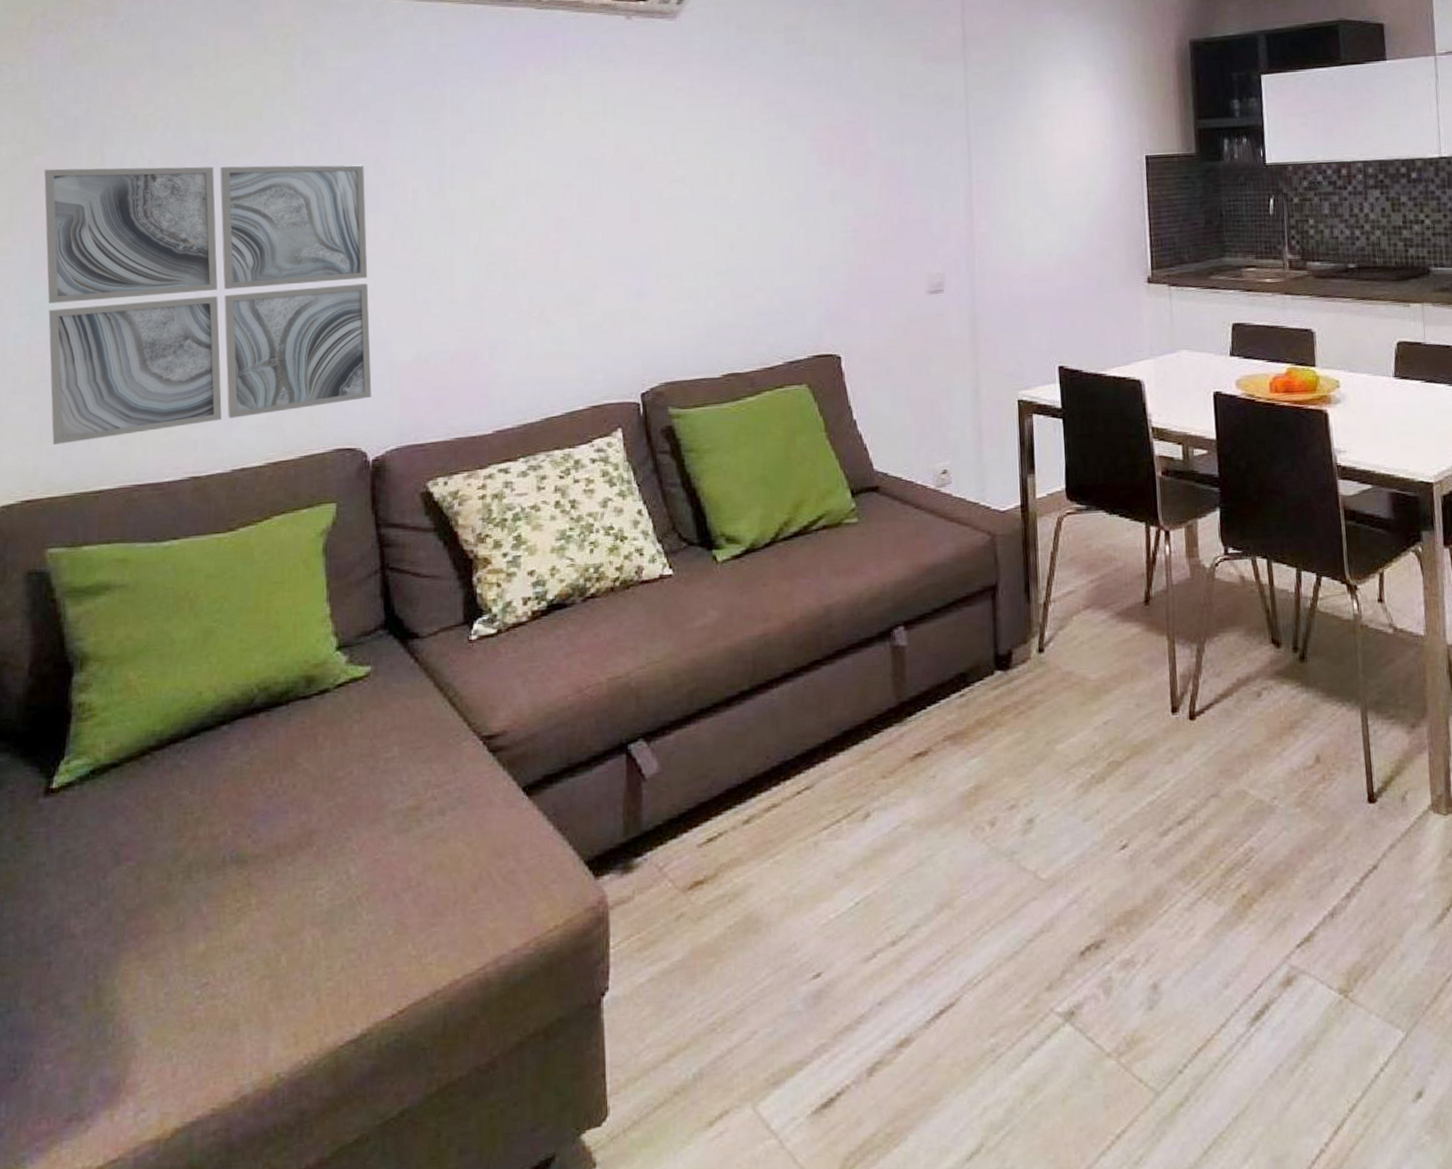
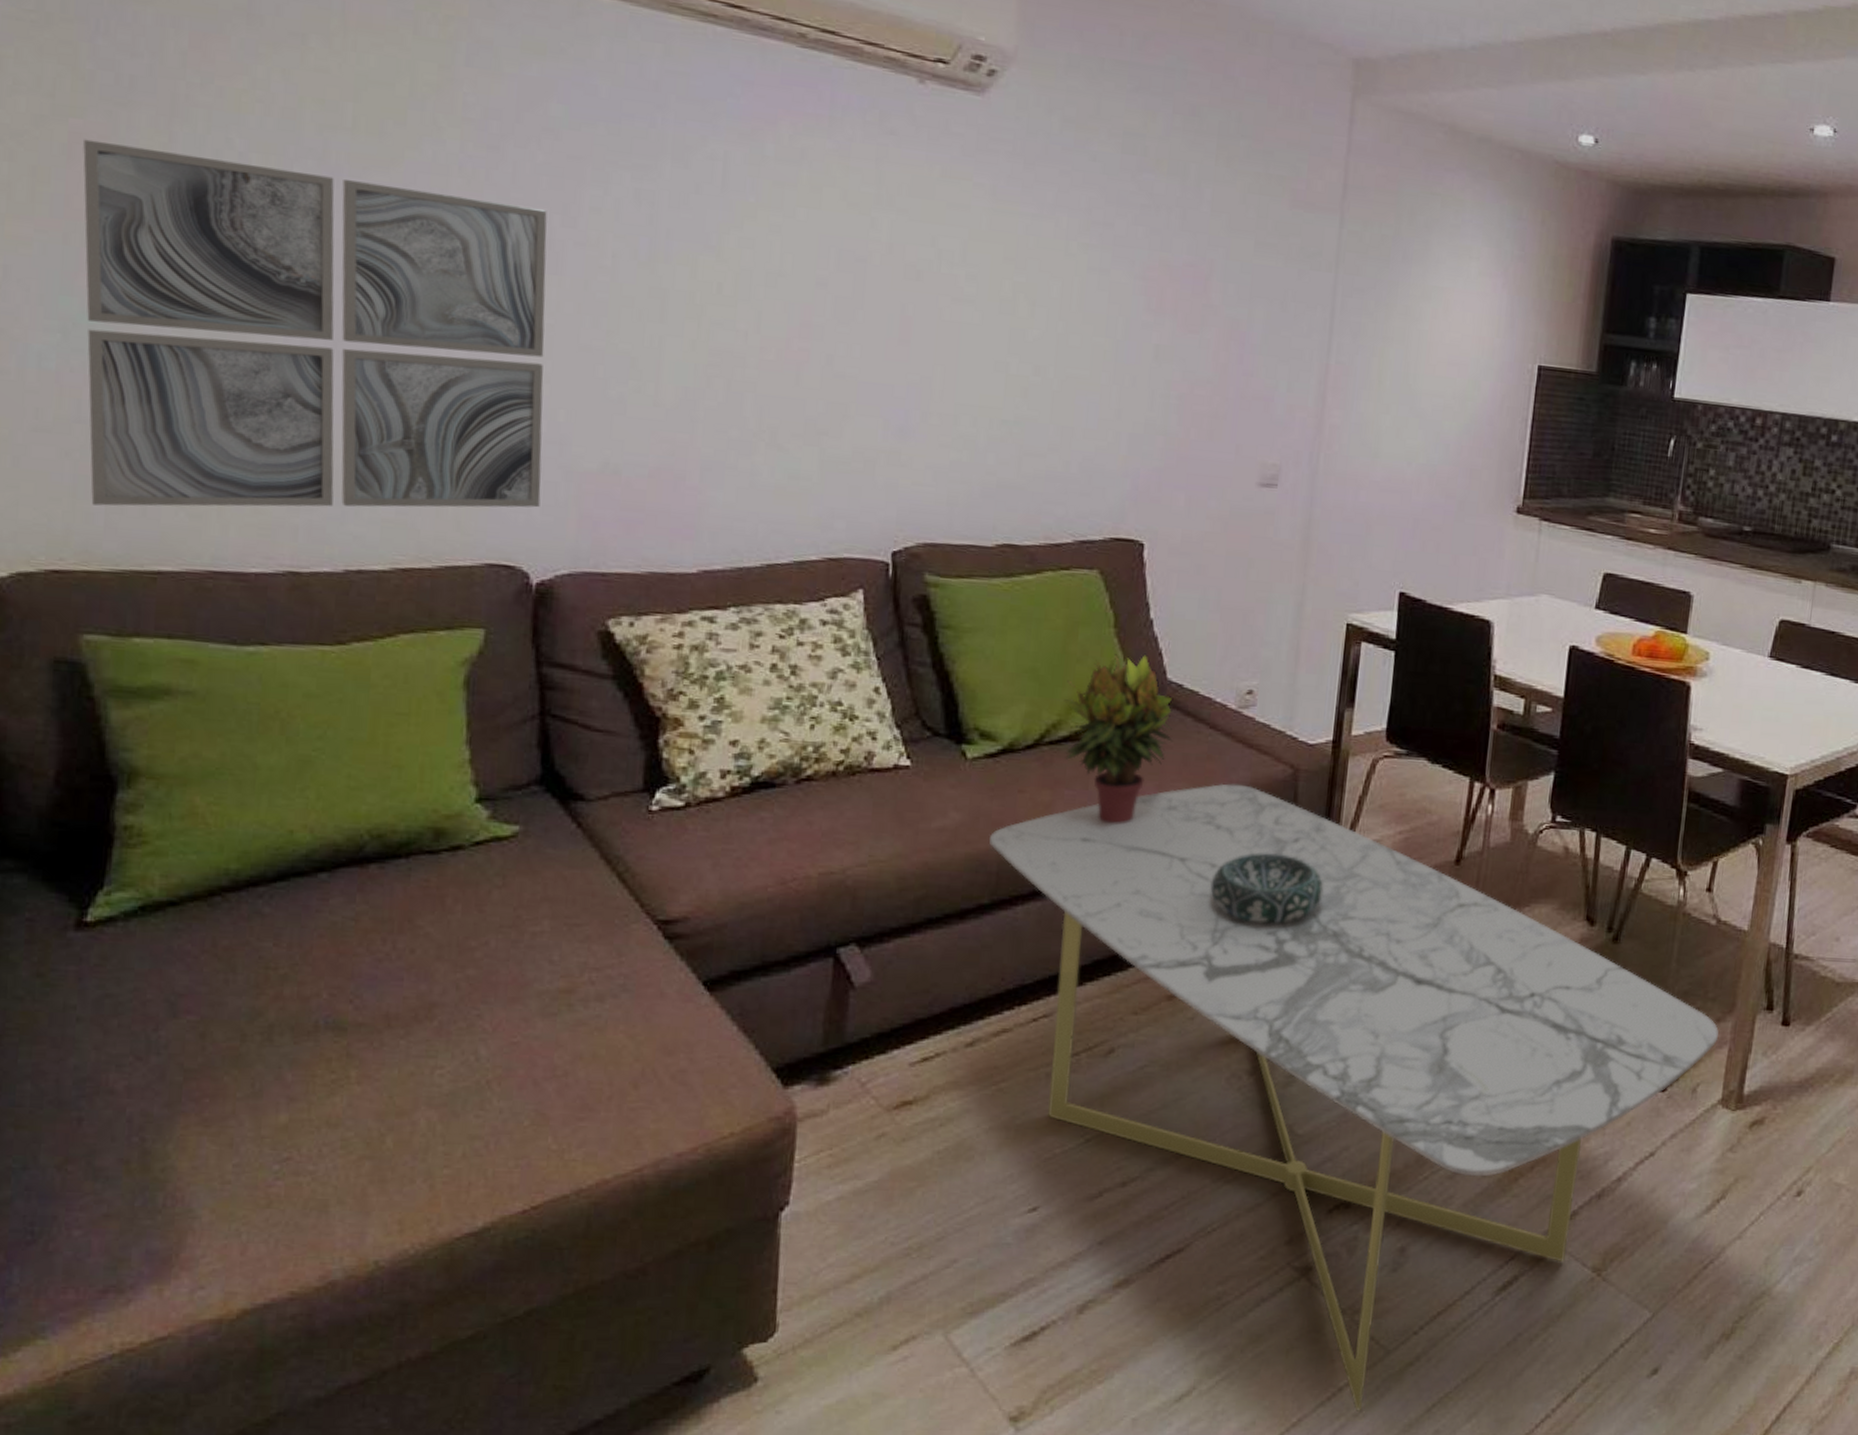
coffee table: none [744,555,1417,1159] -> present [989,783,1719,1411]
potted plant: none [791,450,886,605] -> present [1064,653,1174,824]
decorative bowl: none [934,614,1033,681] -> present [1210,853,1324,924]

